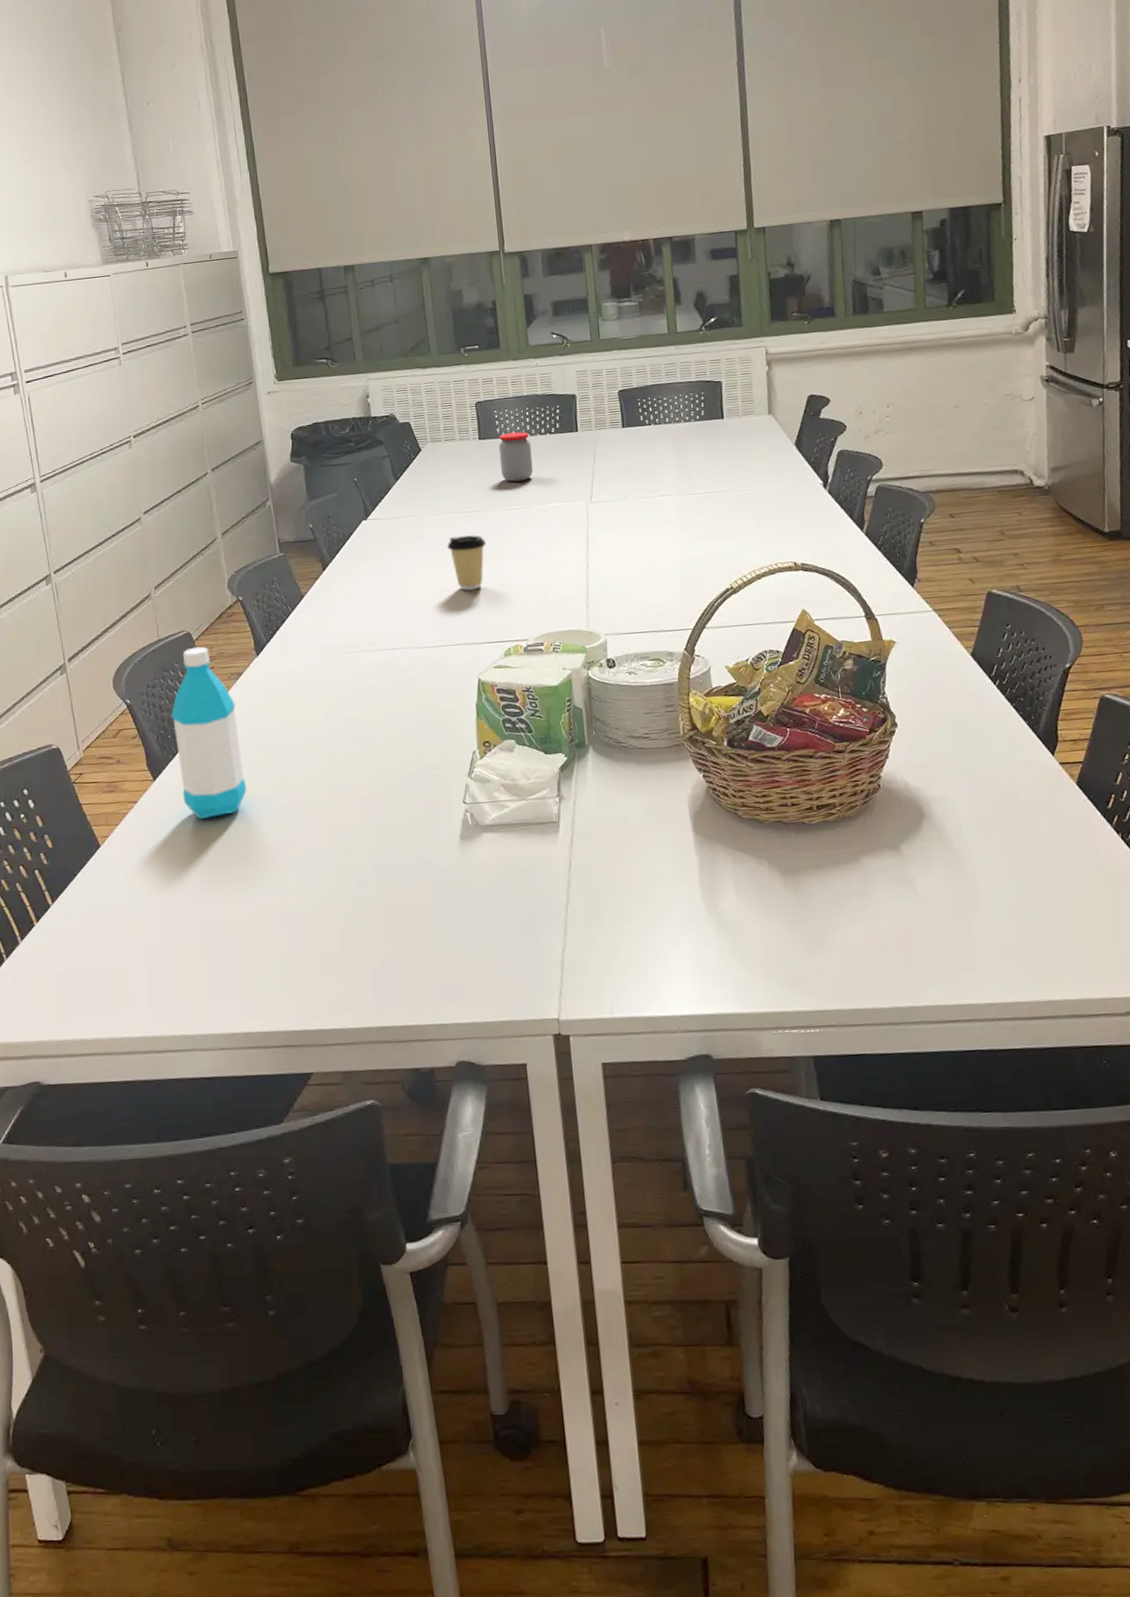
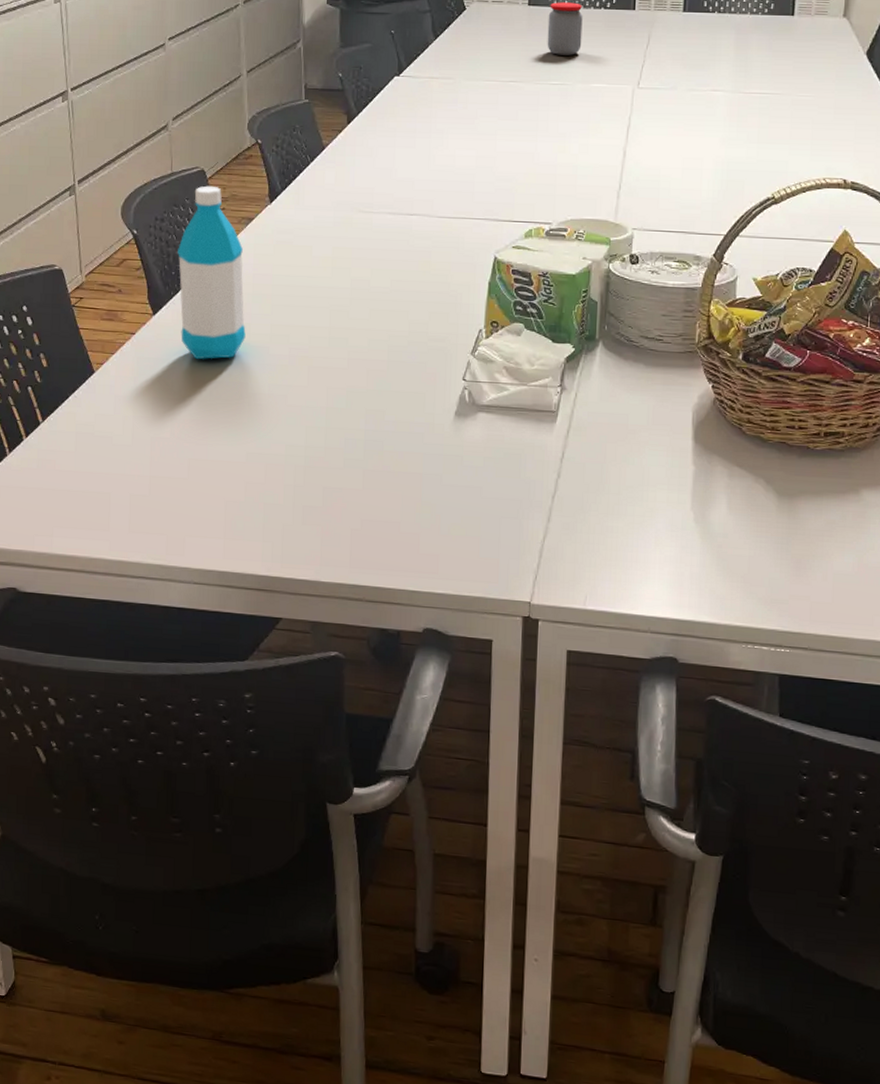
coffee cup: present [447,535,487,591] -> none [480,106,522,165]

